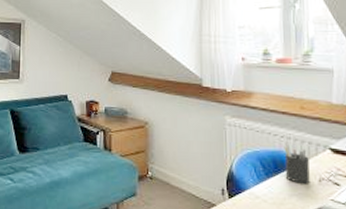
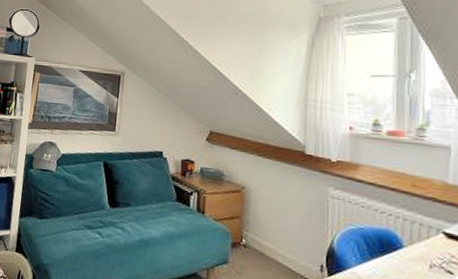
pen holder: present [284,142,310,184] -> none [391,221,419,269]

